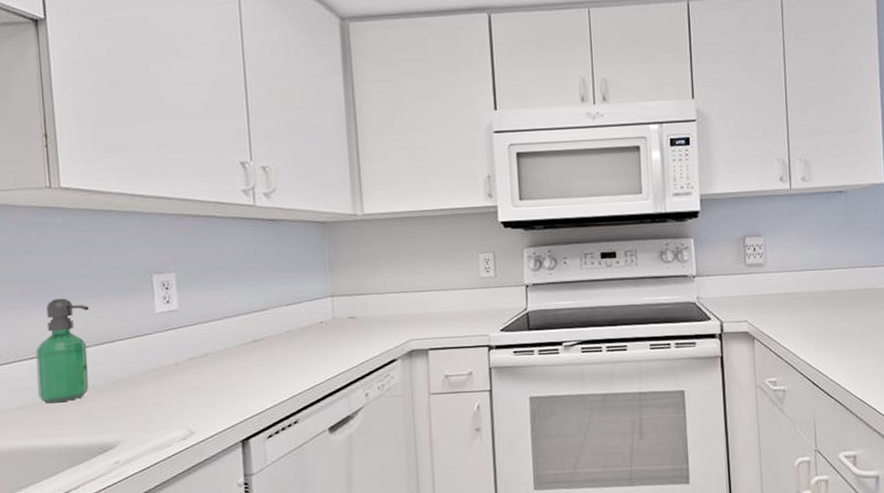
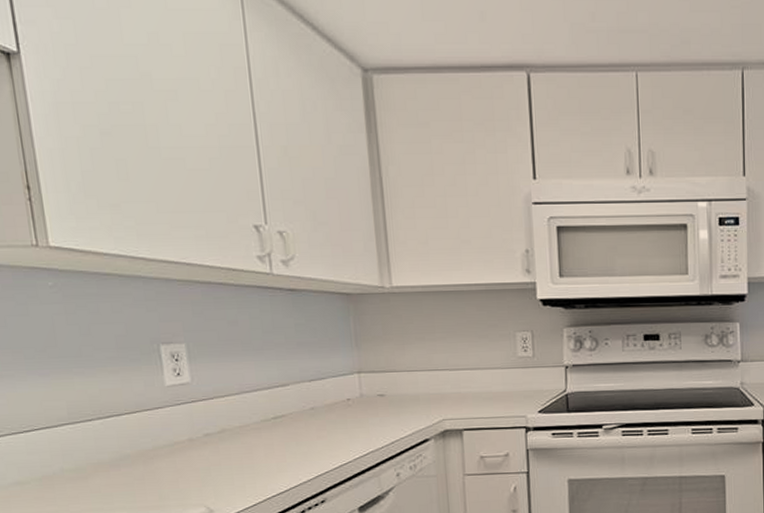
soap dispenser: present [36,298,89,404] -> none [32,368,95,479]

